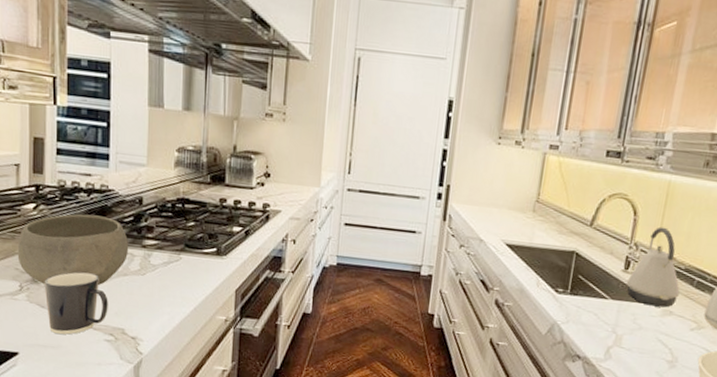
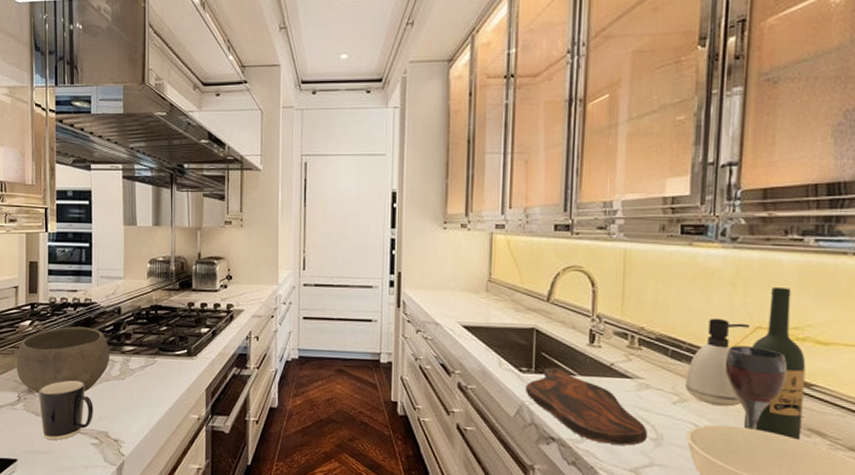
cutting board: none [559,289,665,366] -> present [526,367,647,446]
kettle: present [626,227,680,308] -> none [593,296,654,381]

